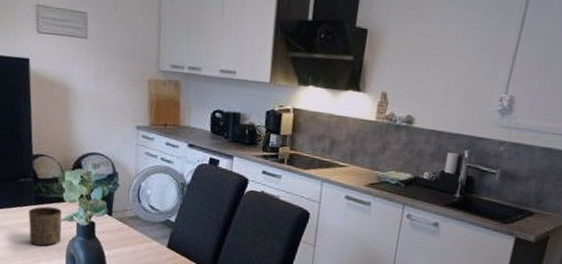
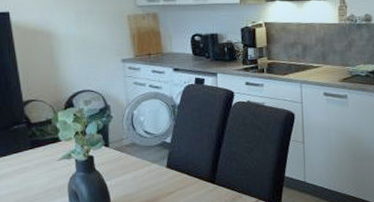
cup: present [28,206,62,246] -> none [25,148,61,188]

